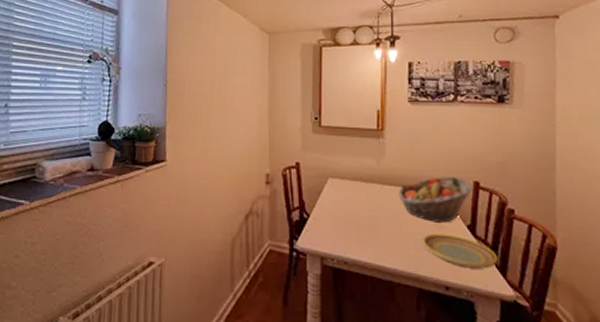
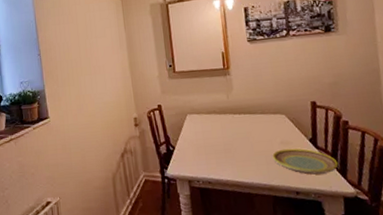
fruit basket: present [397,176,474,223] -> none [247,99,312,140]

